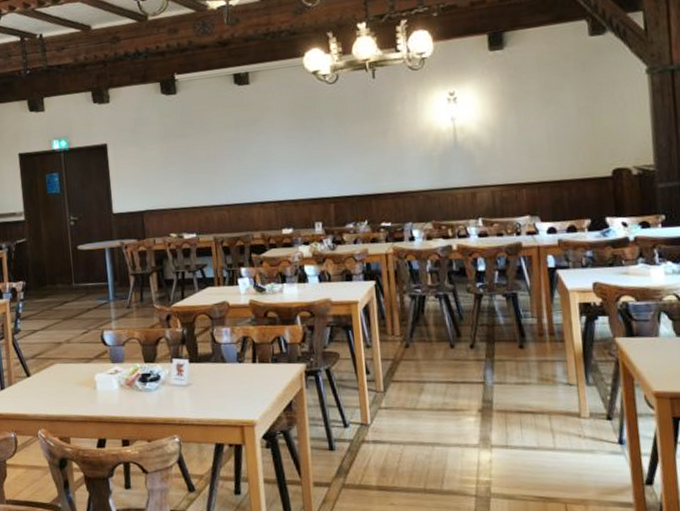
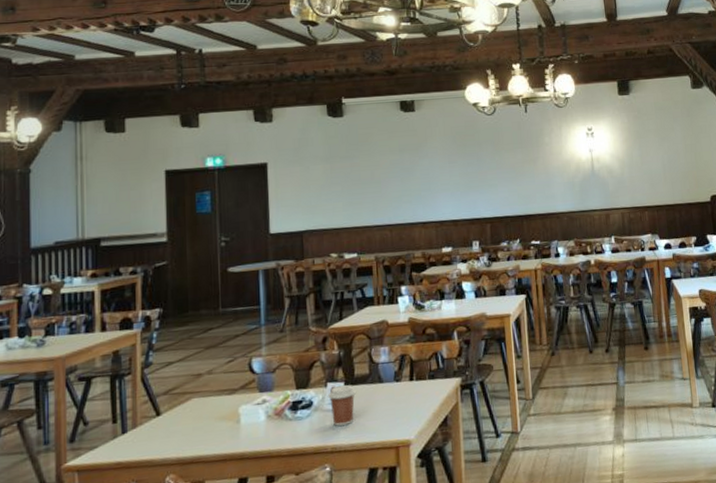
coffee cup: none [174,362,201,400] -> present [328,384,357,426]

